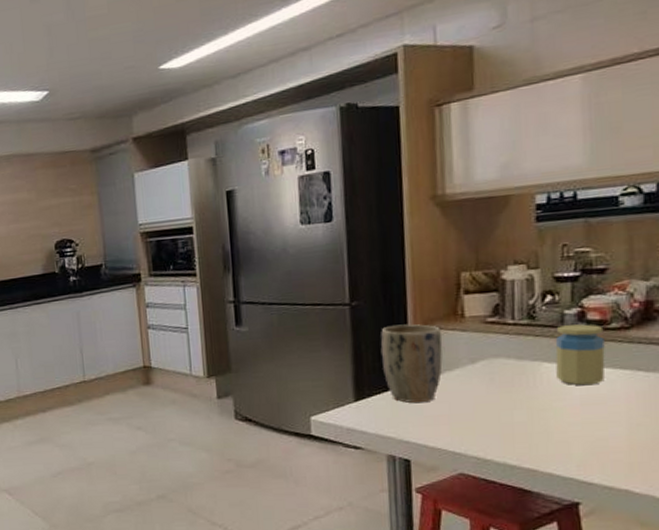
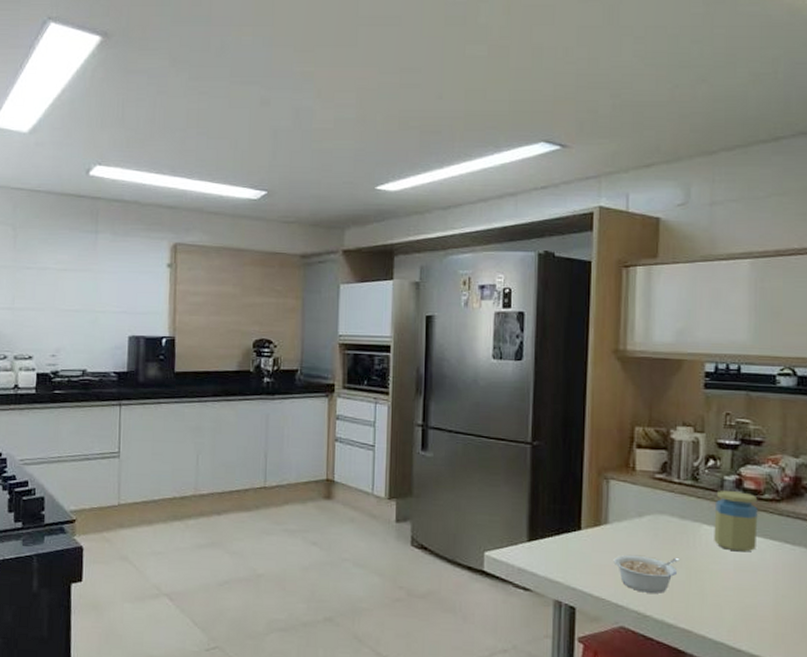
plant pot: present [380,324,443,403] -> none [556,469,613,551]
legume: none [447,400,520,438] -> present [613,555,680,593]

